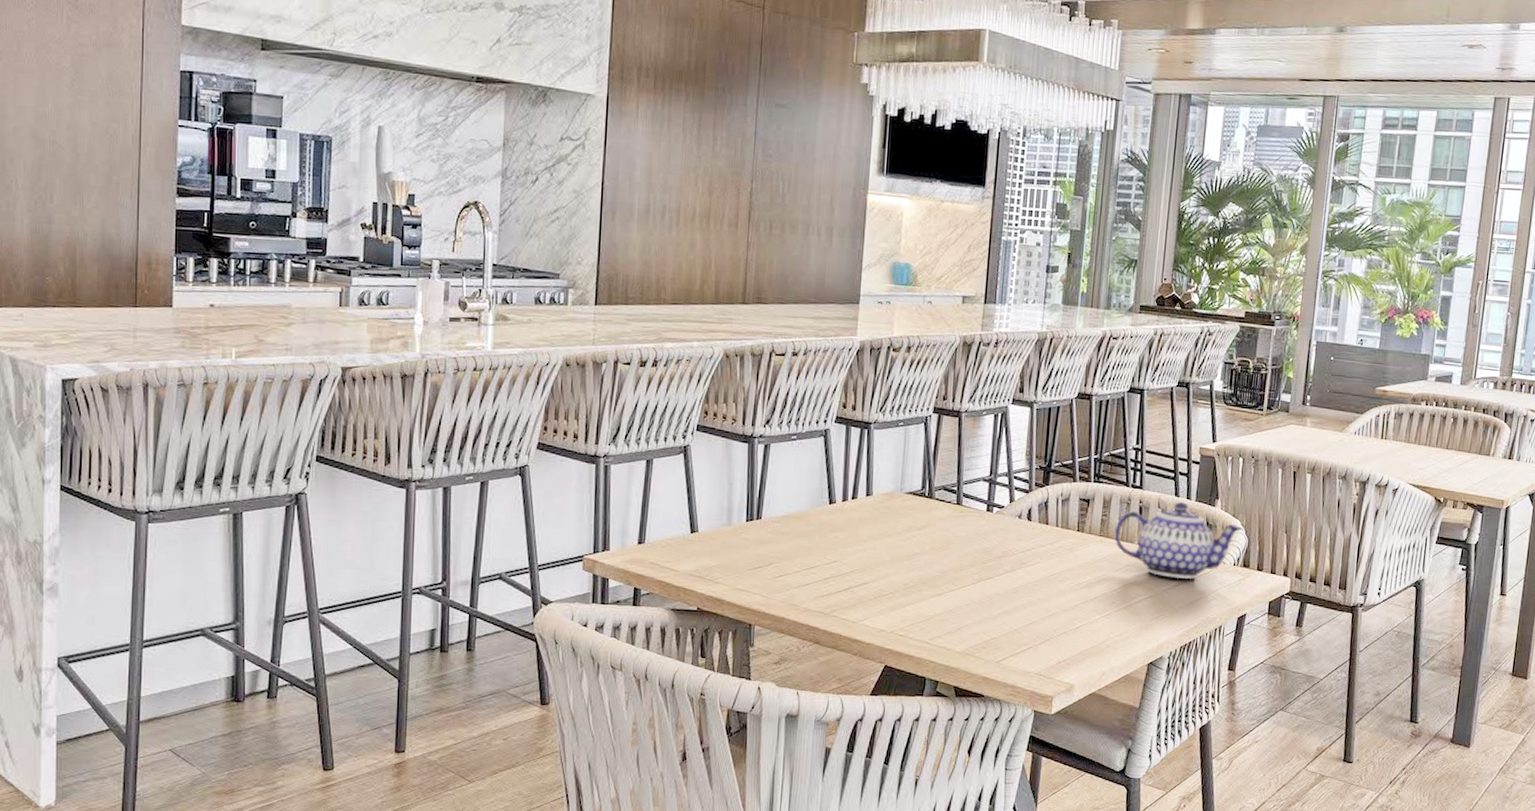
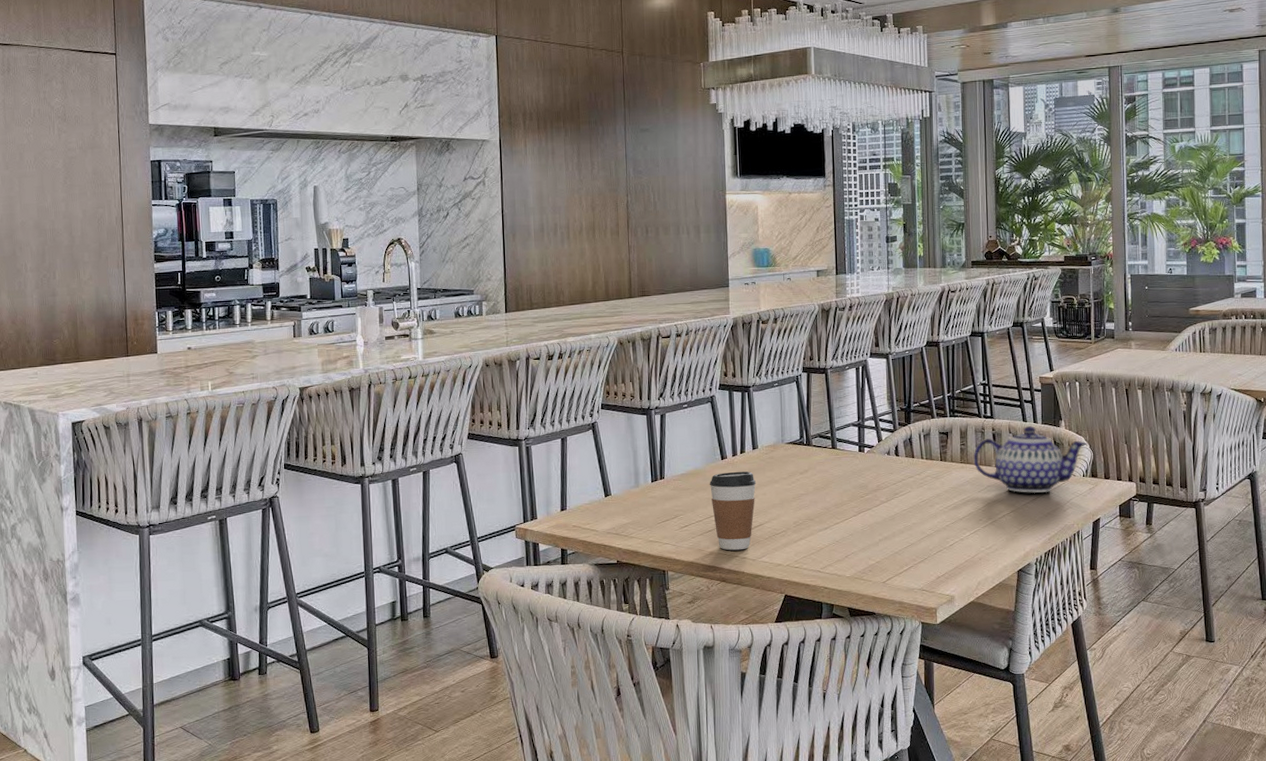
coffee cup: none [812,519,867,610] -> present [709,471,757,551]

